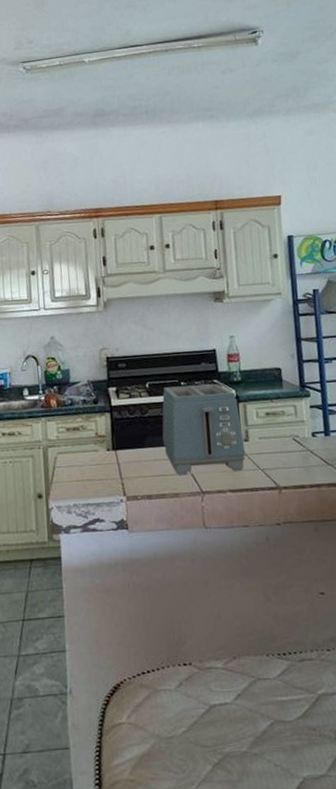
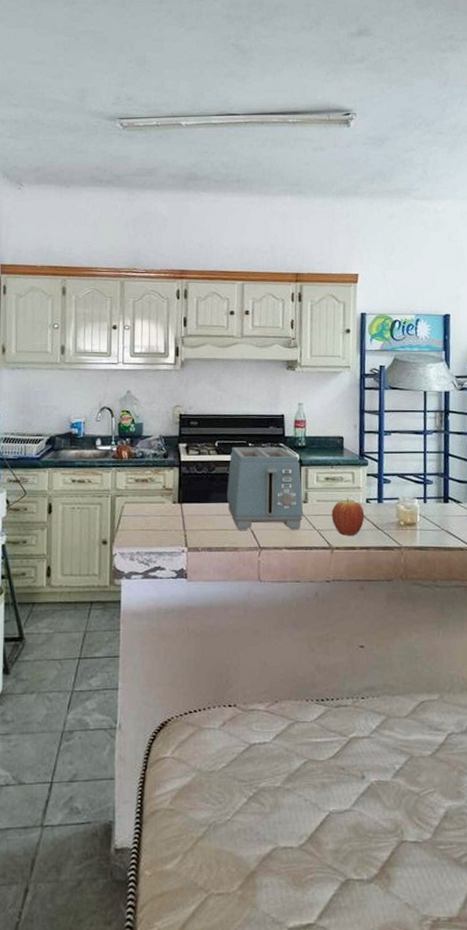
fruit: none [275,433,312,474] -> present [331,498,365,536]

